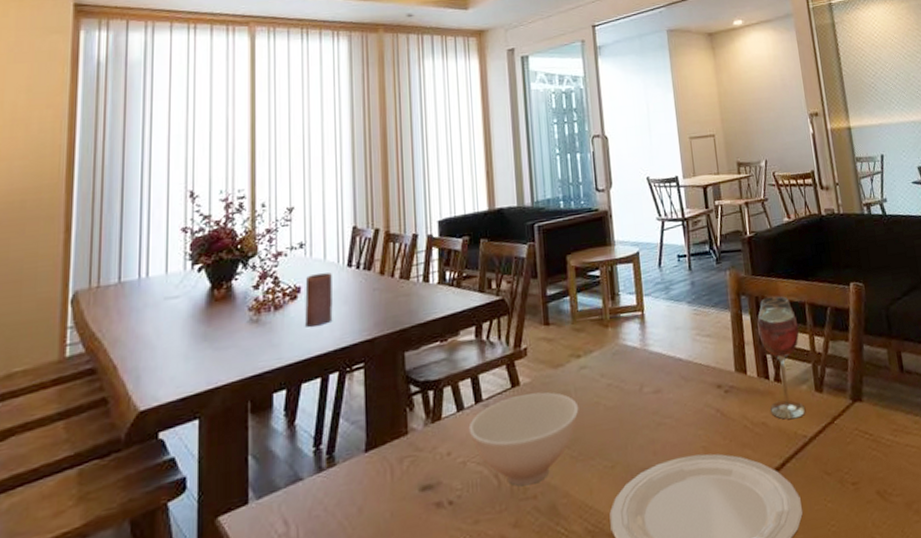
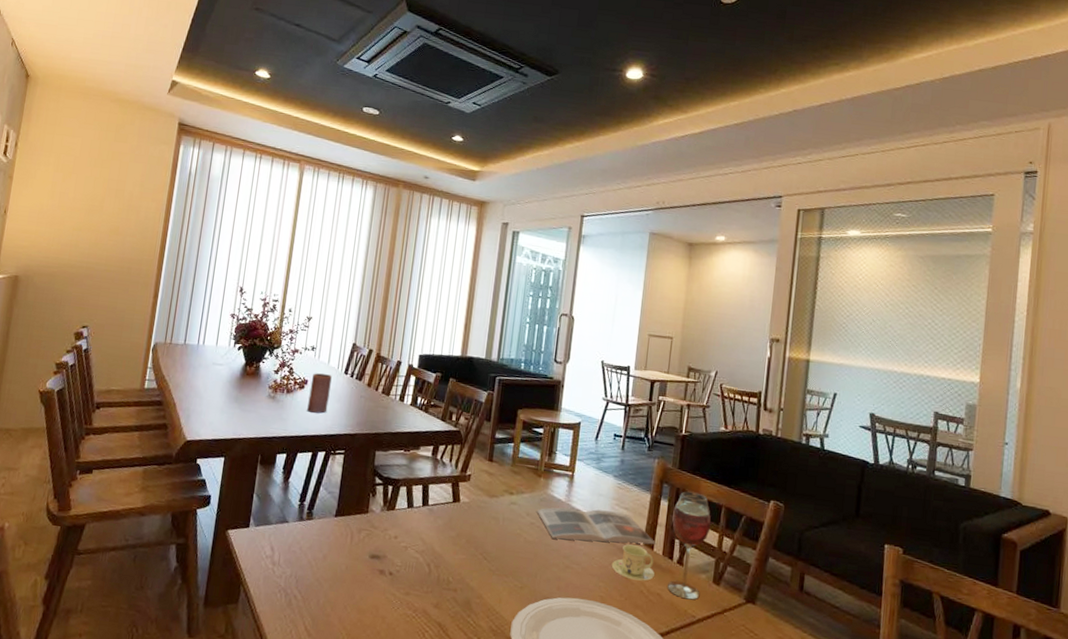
bowl: present [468,392,579,487] -> none [414,509,504,581]
magazine: none [611,341,748,396] -> present [536,507,656,545]
cup and saucer: none [706,374,754,416] -> present [611,544,655,581]

